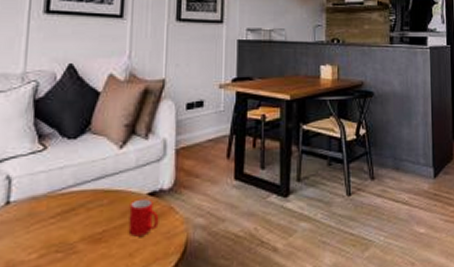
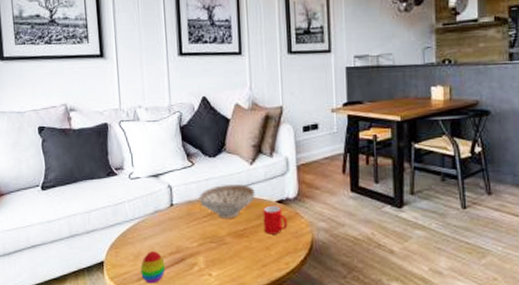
decorative bowl: none [47,173,122,220] -> present [199,184,255,220]

